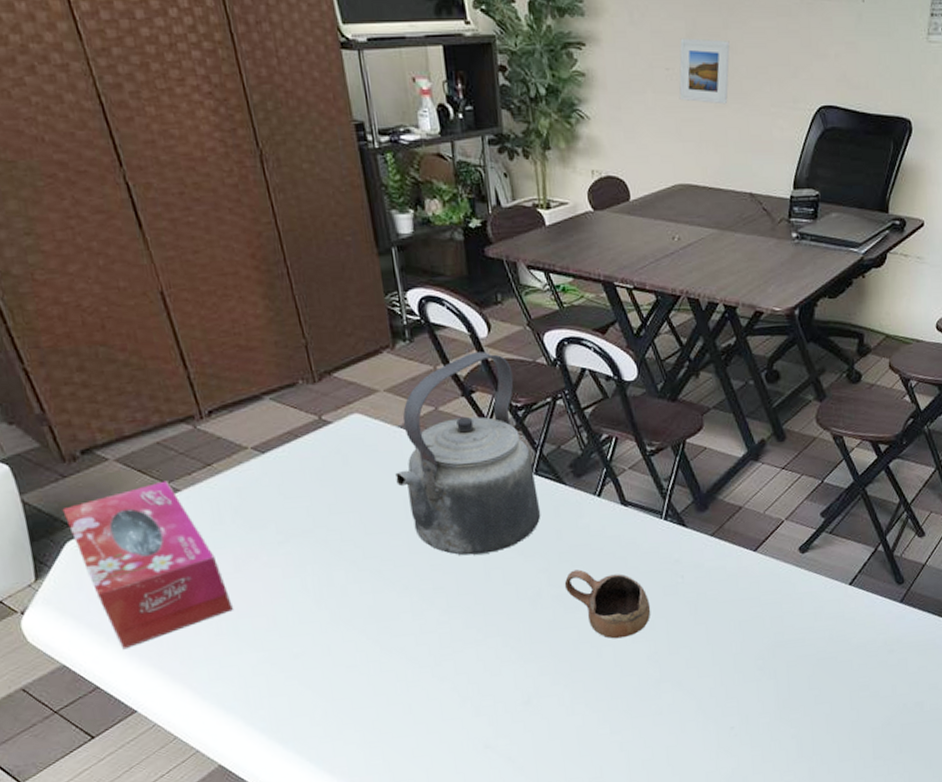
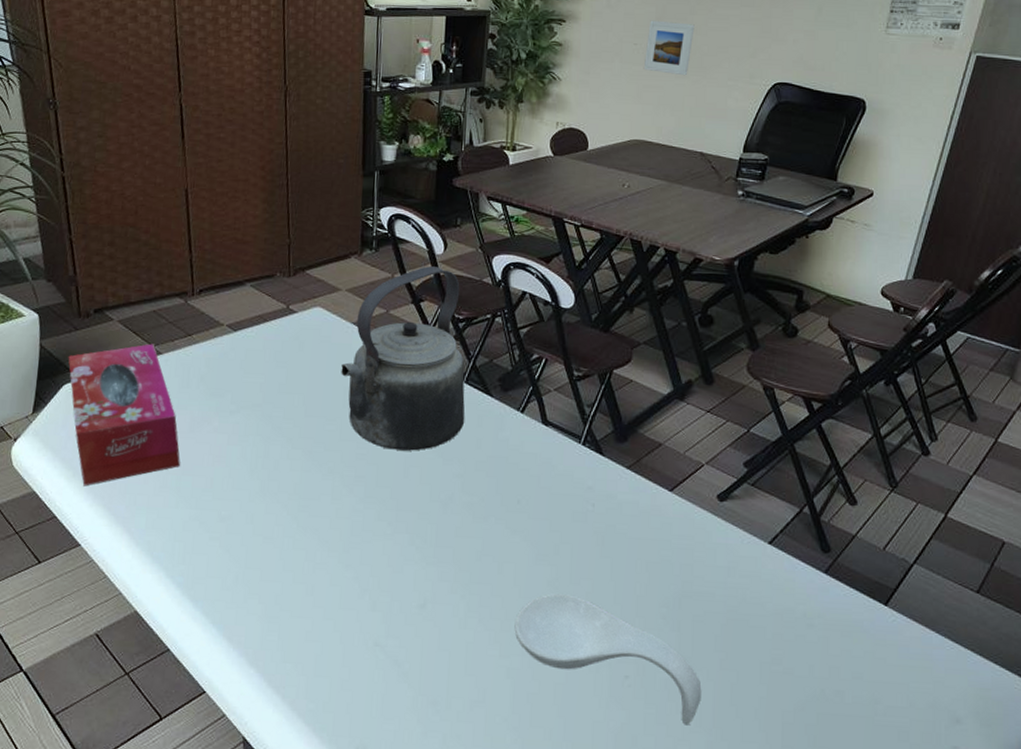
cup: present [564,569,651,639] -> none [476,480,558,558]
spoon rest: none [620,664,801,759] -> present [514,593,702,726]

